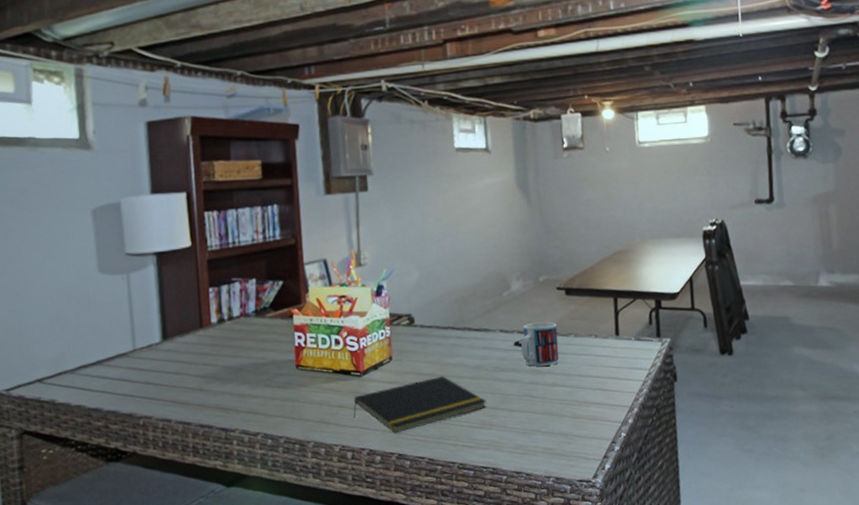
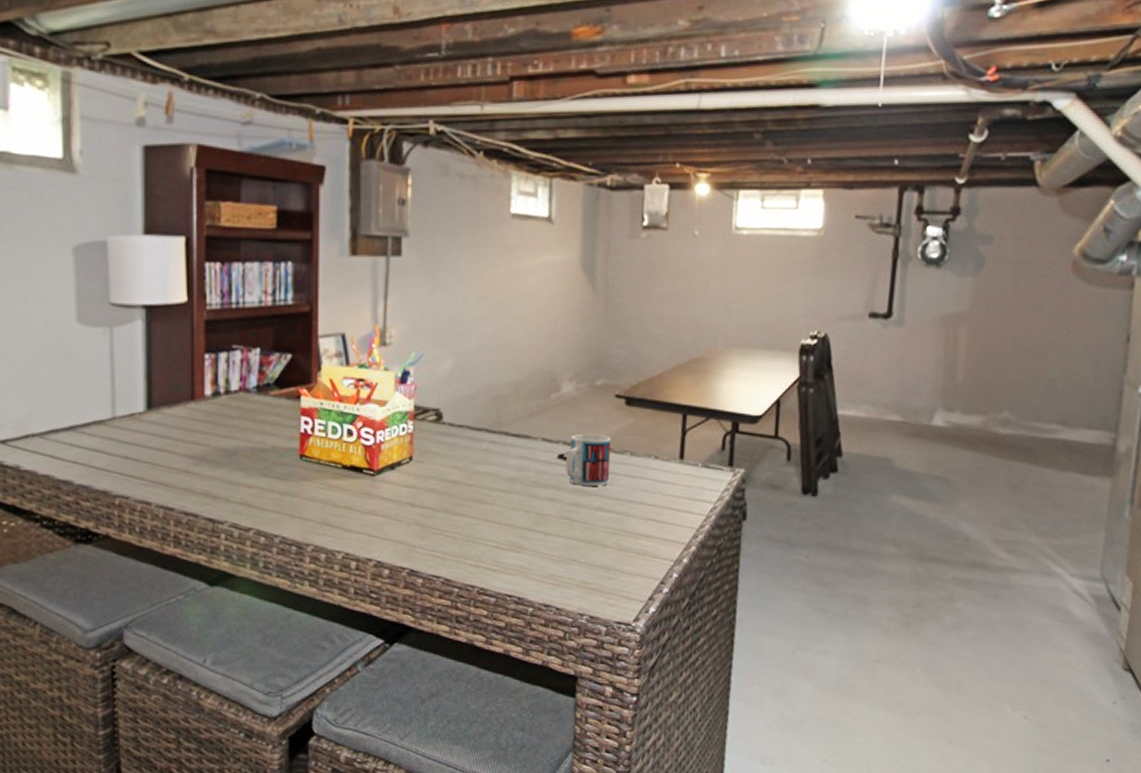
notepad: present [353,375,487,434] -> none [361,484,519,546]

